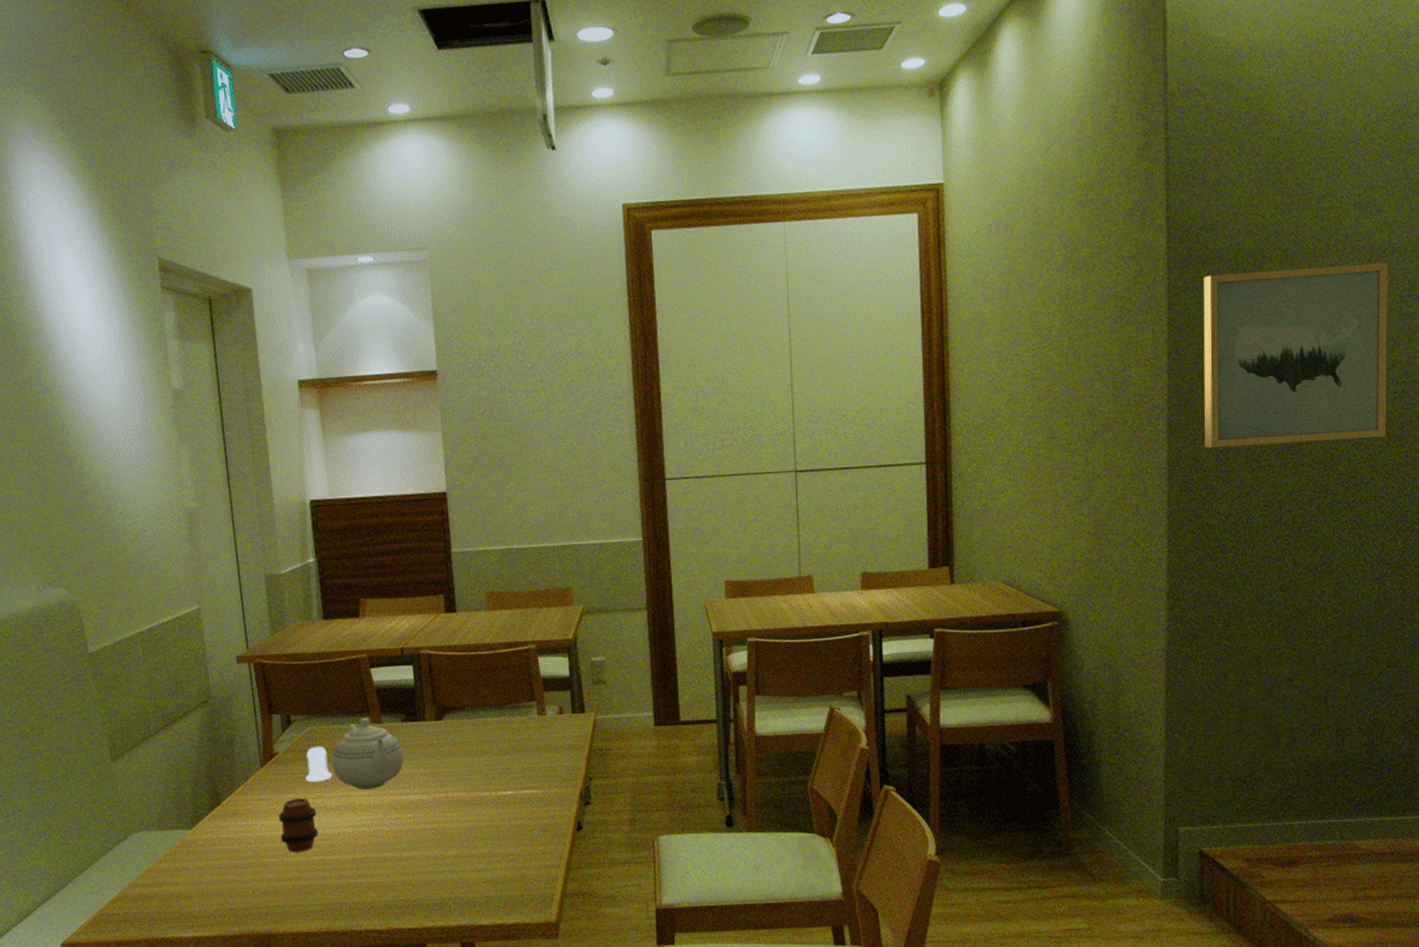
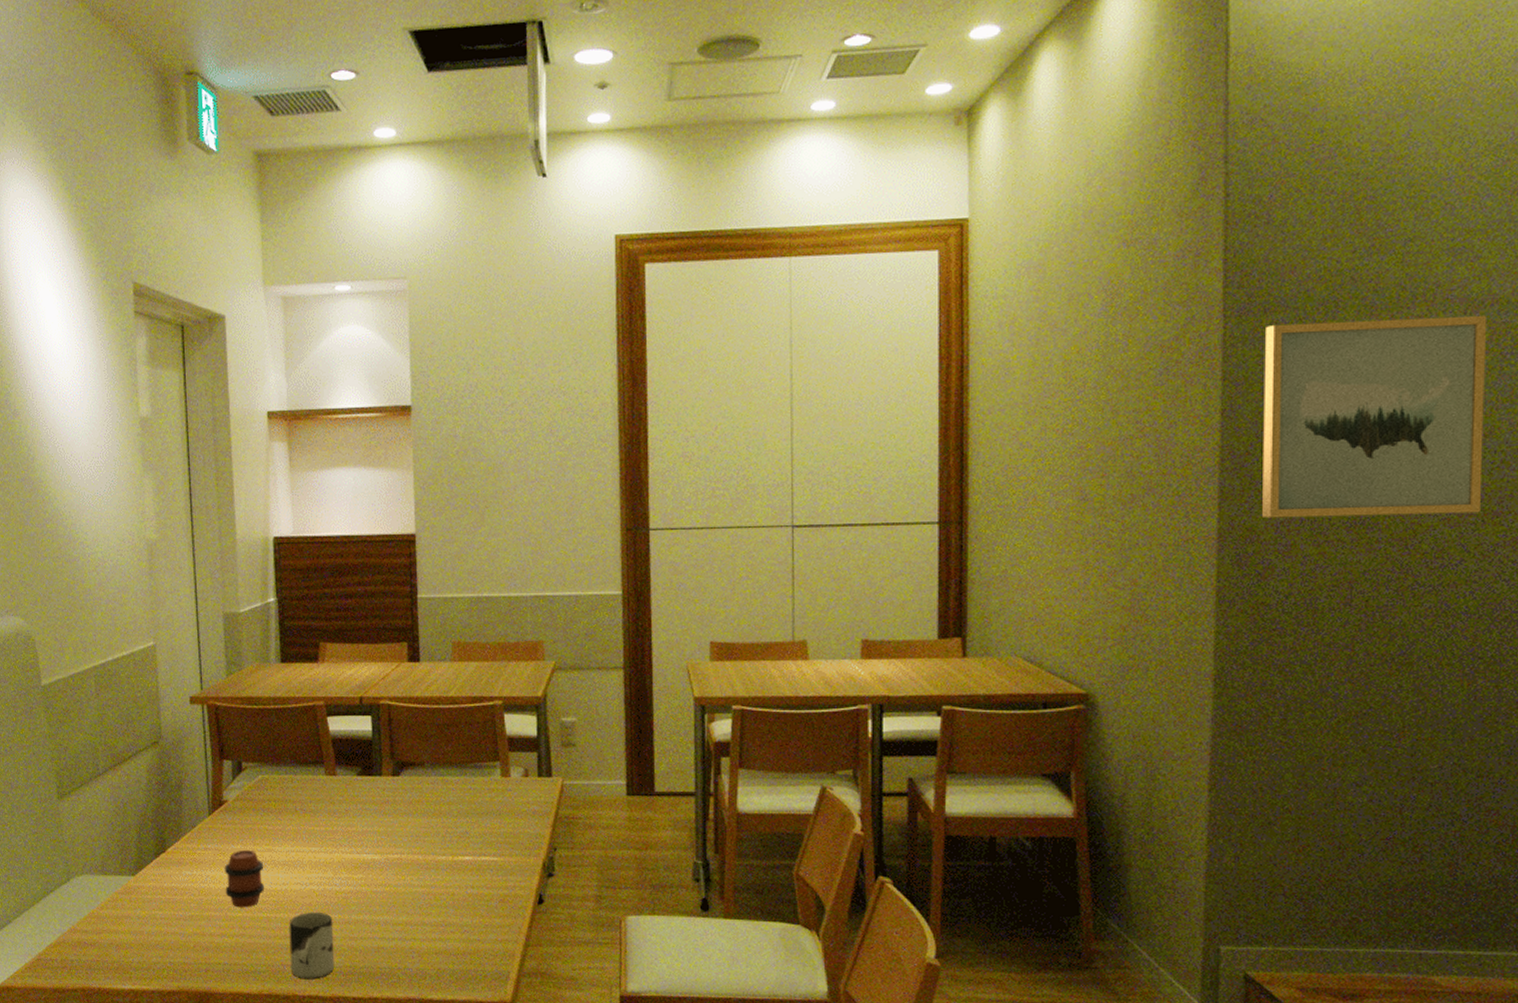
salt shaker: present [305,746,333,783] -> none [254,796,282,835]
teapot: present [331,717,404,790] -> none [282,768,358,845]
cup: none [343,851,389,916] -> present [289,911,335,980]

